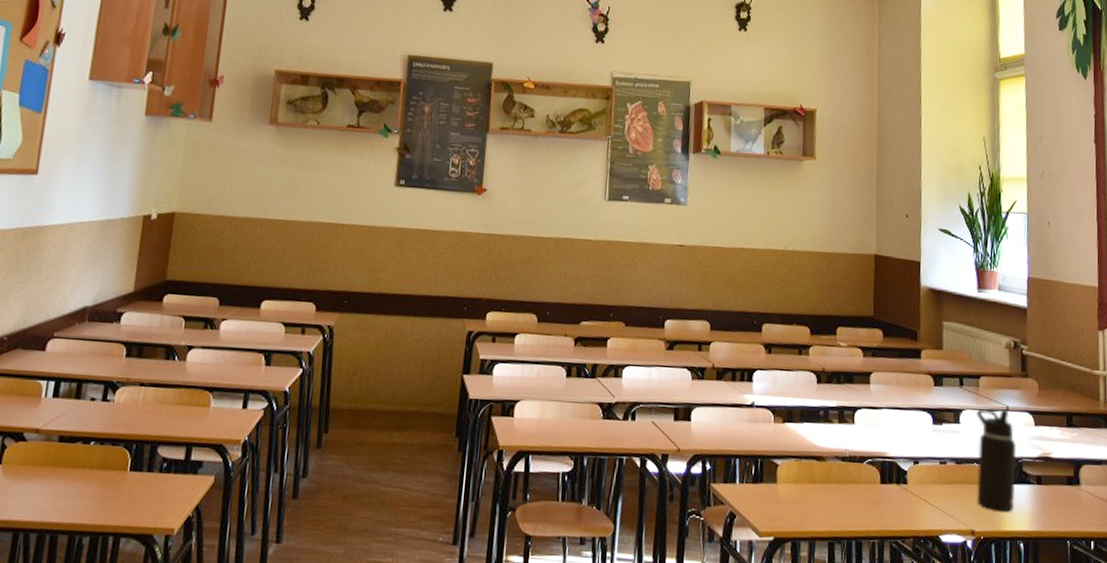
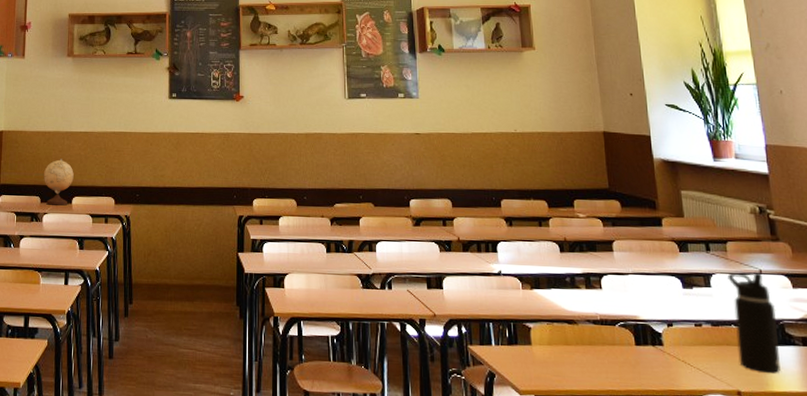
globe: none [224,251,266,311] -> present [43,158,74,206]

